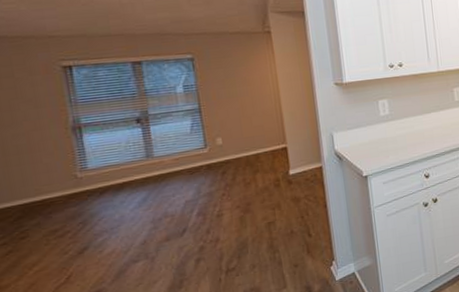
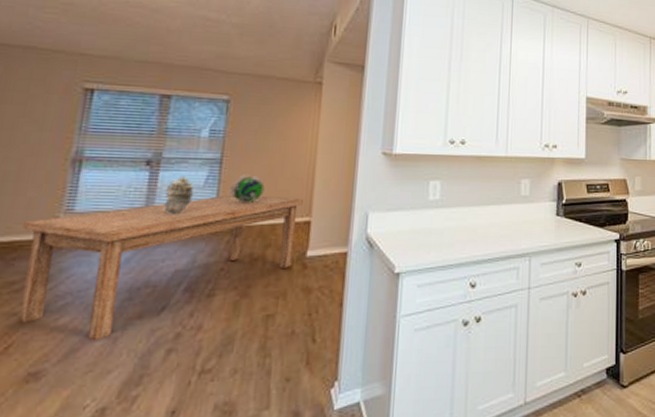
dining table: none [48,130,280,262] -> present [19,194,303,340]
decorative urn: none [160,127,185,160] -> present [163,176,194,215]
decorative globe: none [213,118,243,142] -> present [229,175,265,204]

